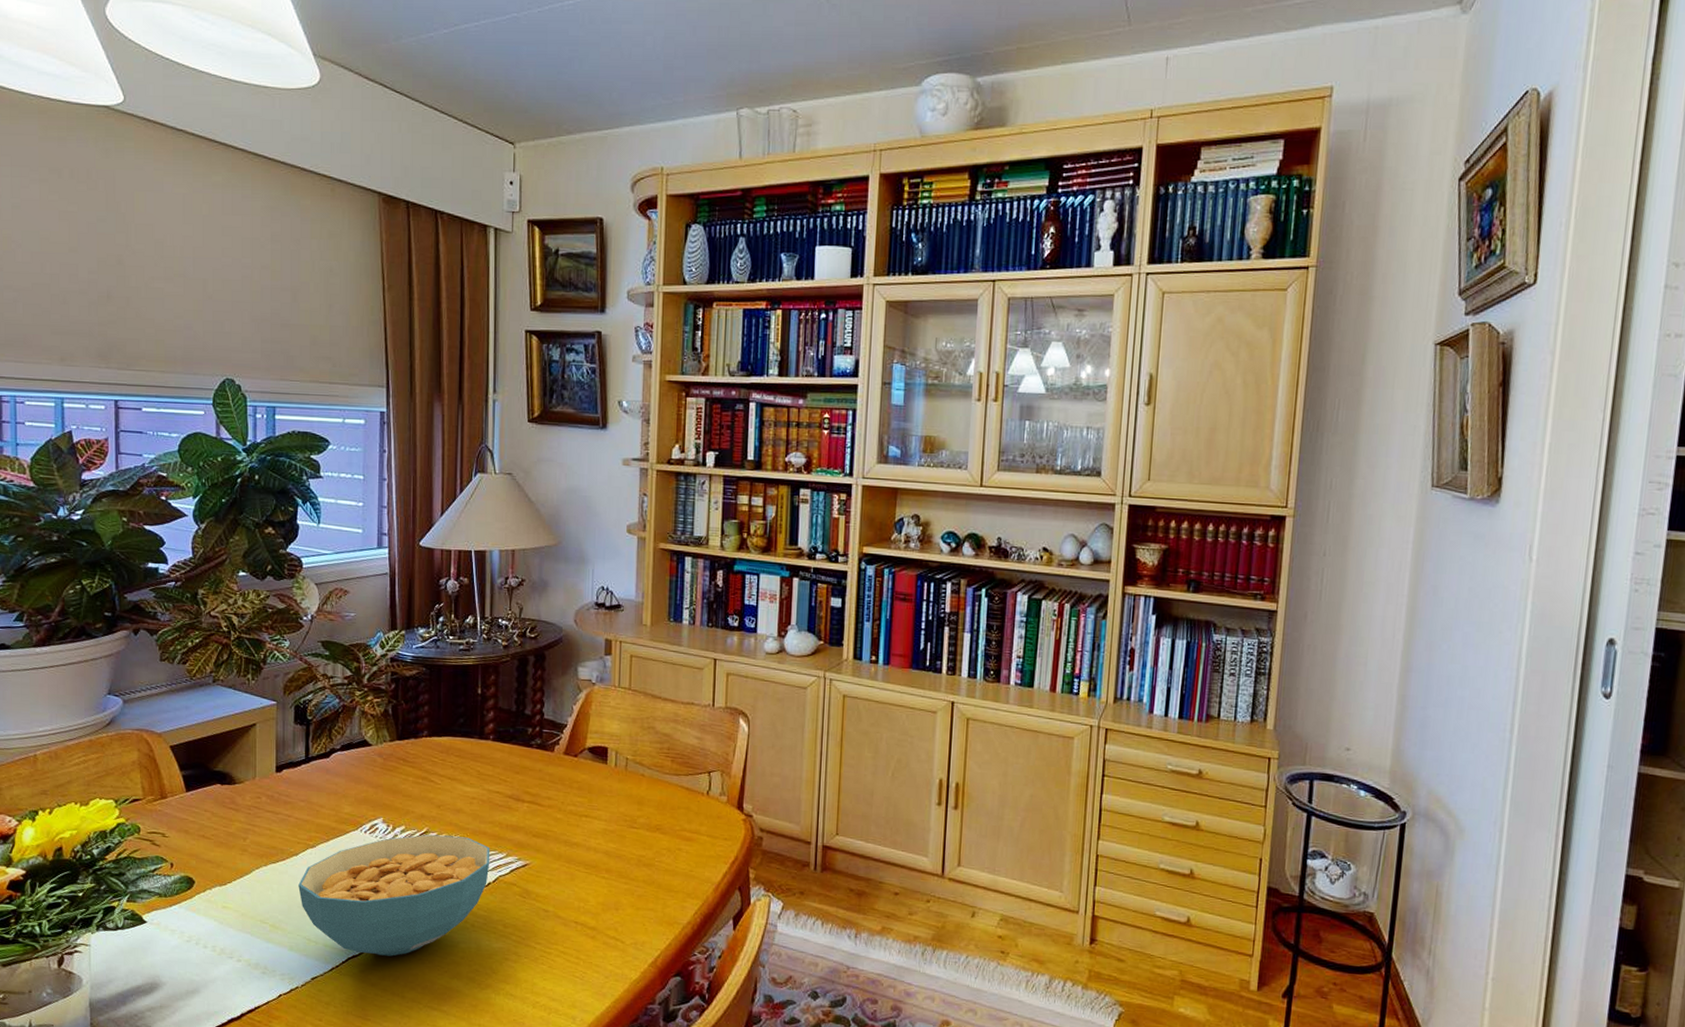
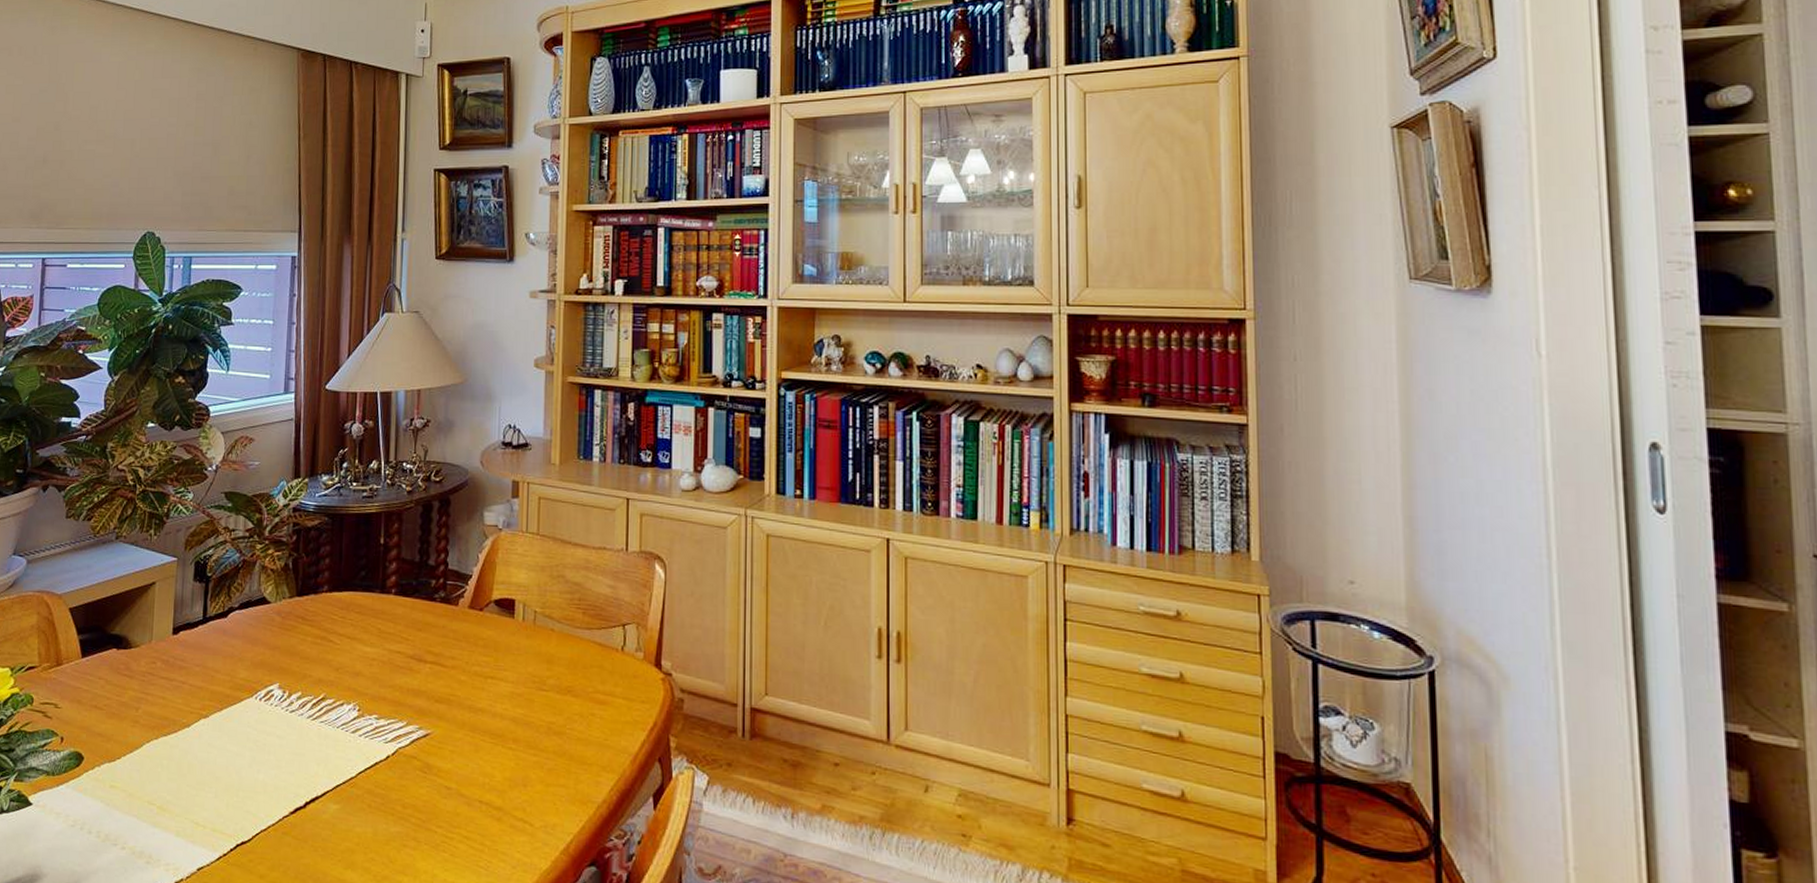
cereal bowl: present [298,834,490,957] -> none [189,701,390,843]

